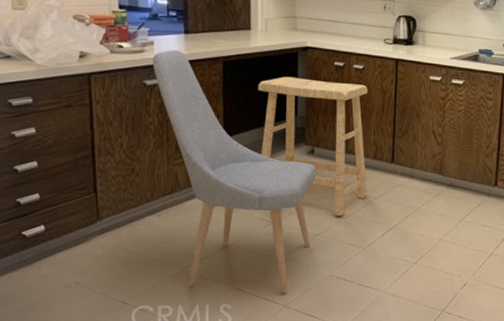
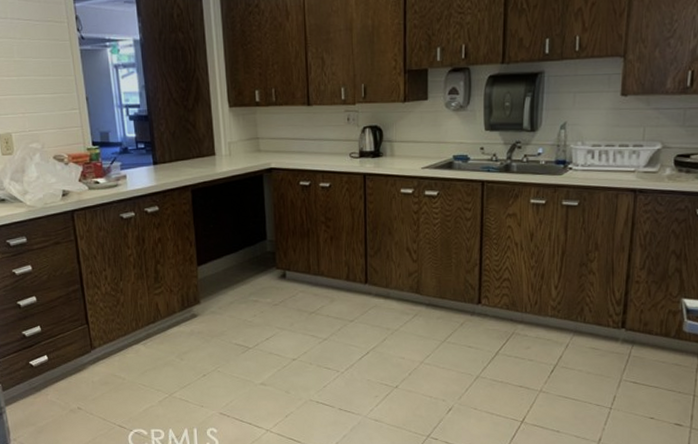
chair: present [152,49,317,292] -> none [126,181,290,417]
stool: present [258,76,368,216] -> none [226,200,342,341]

